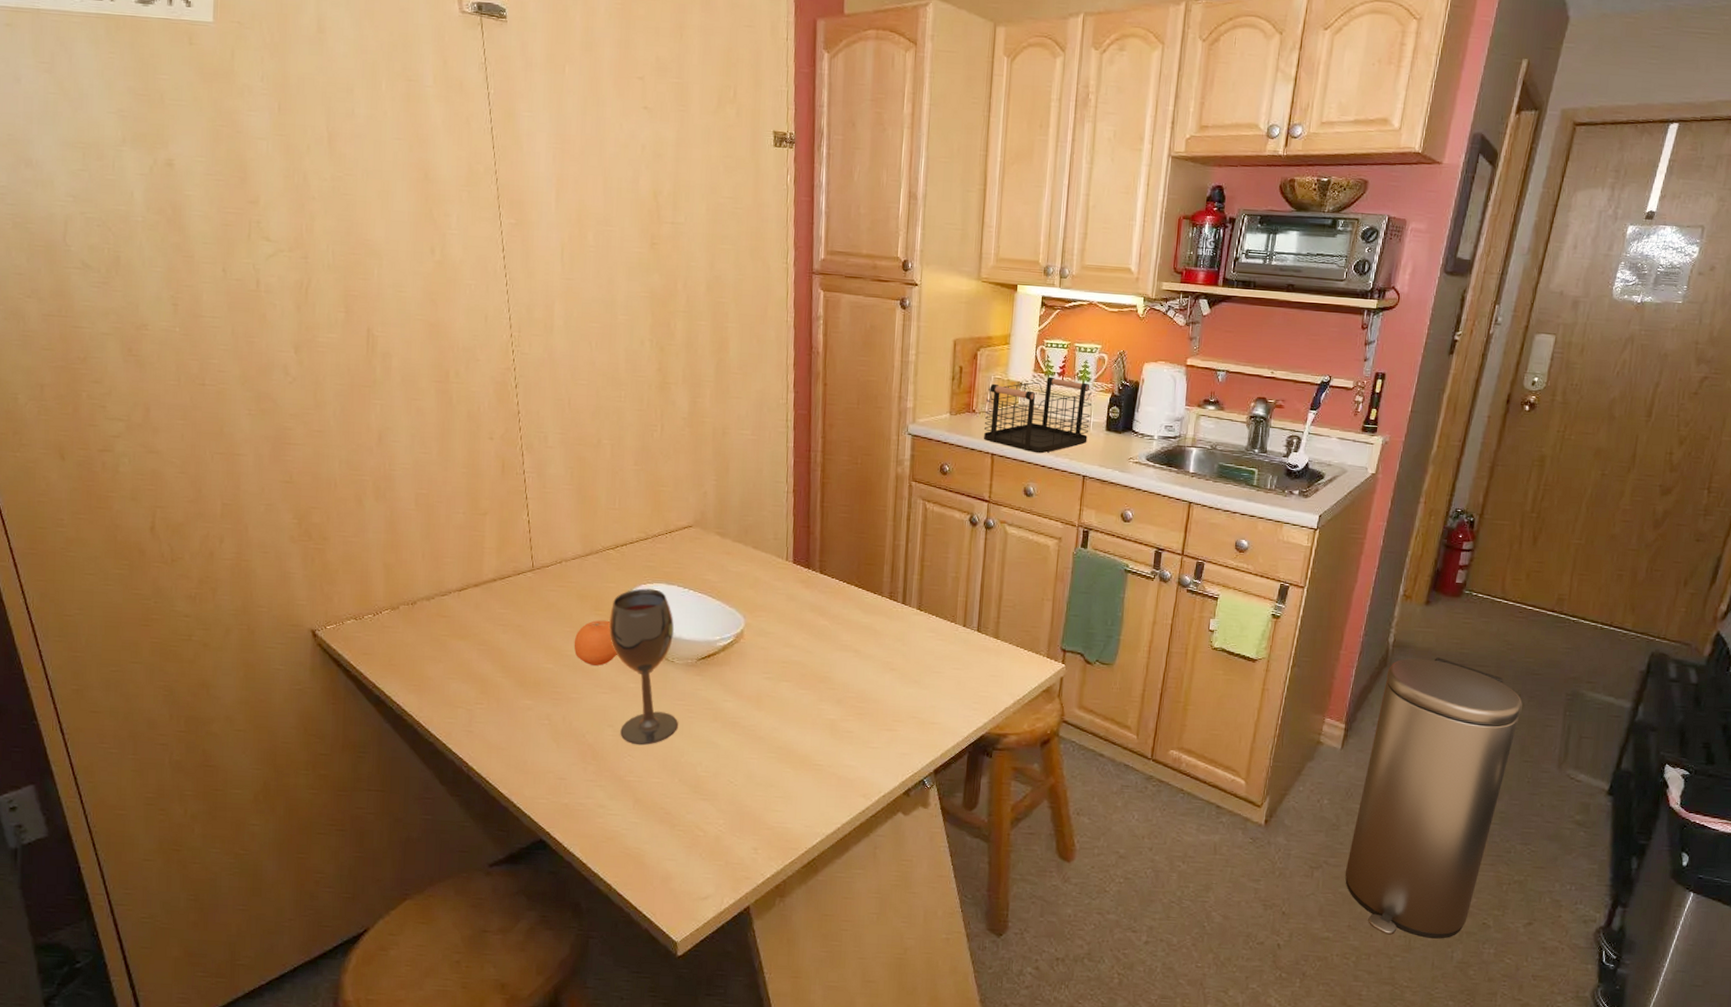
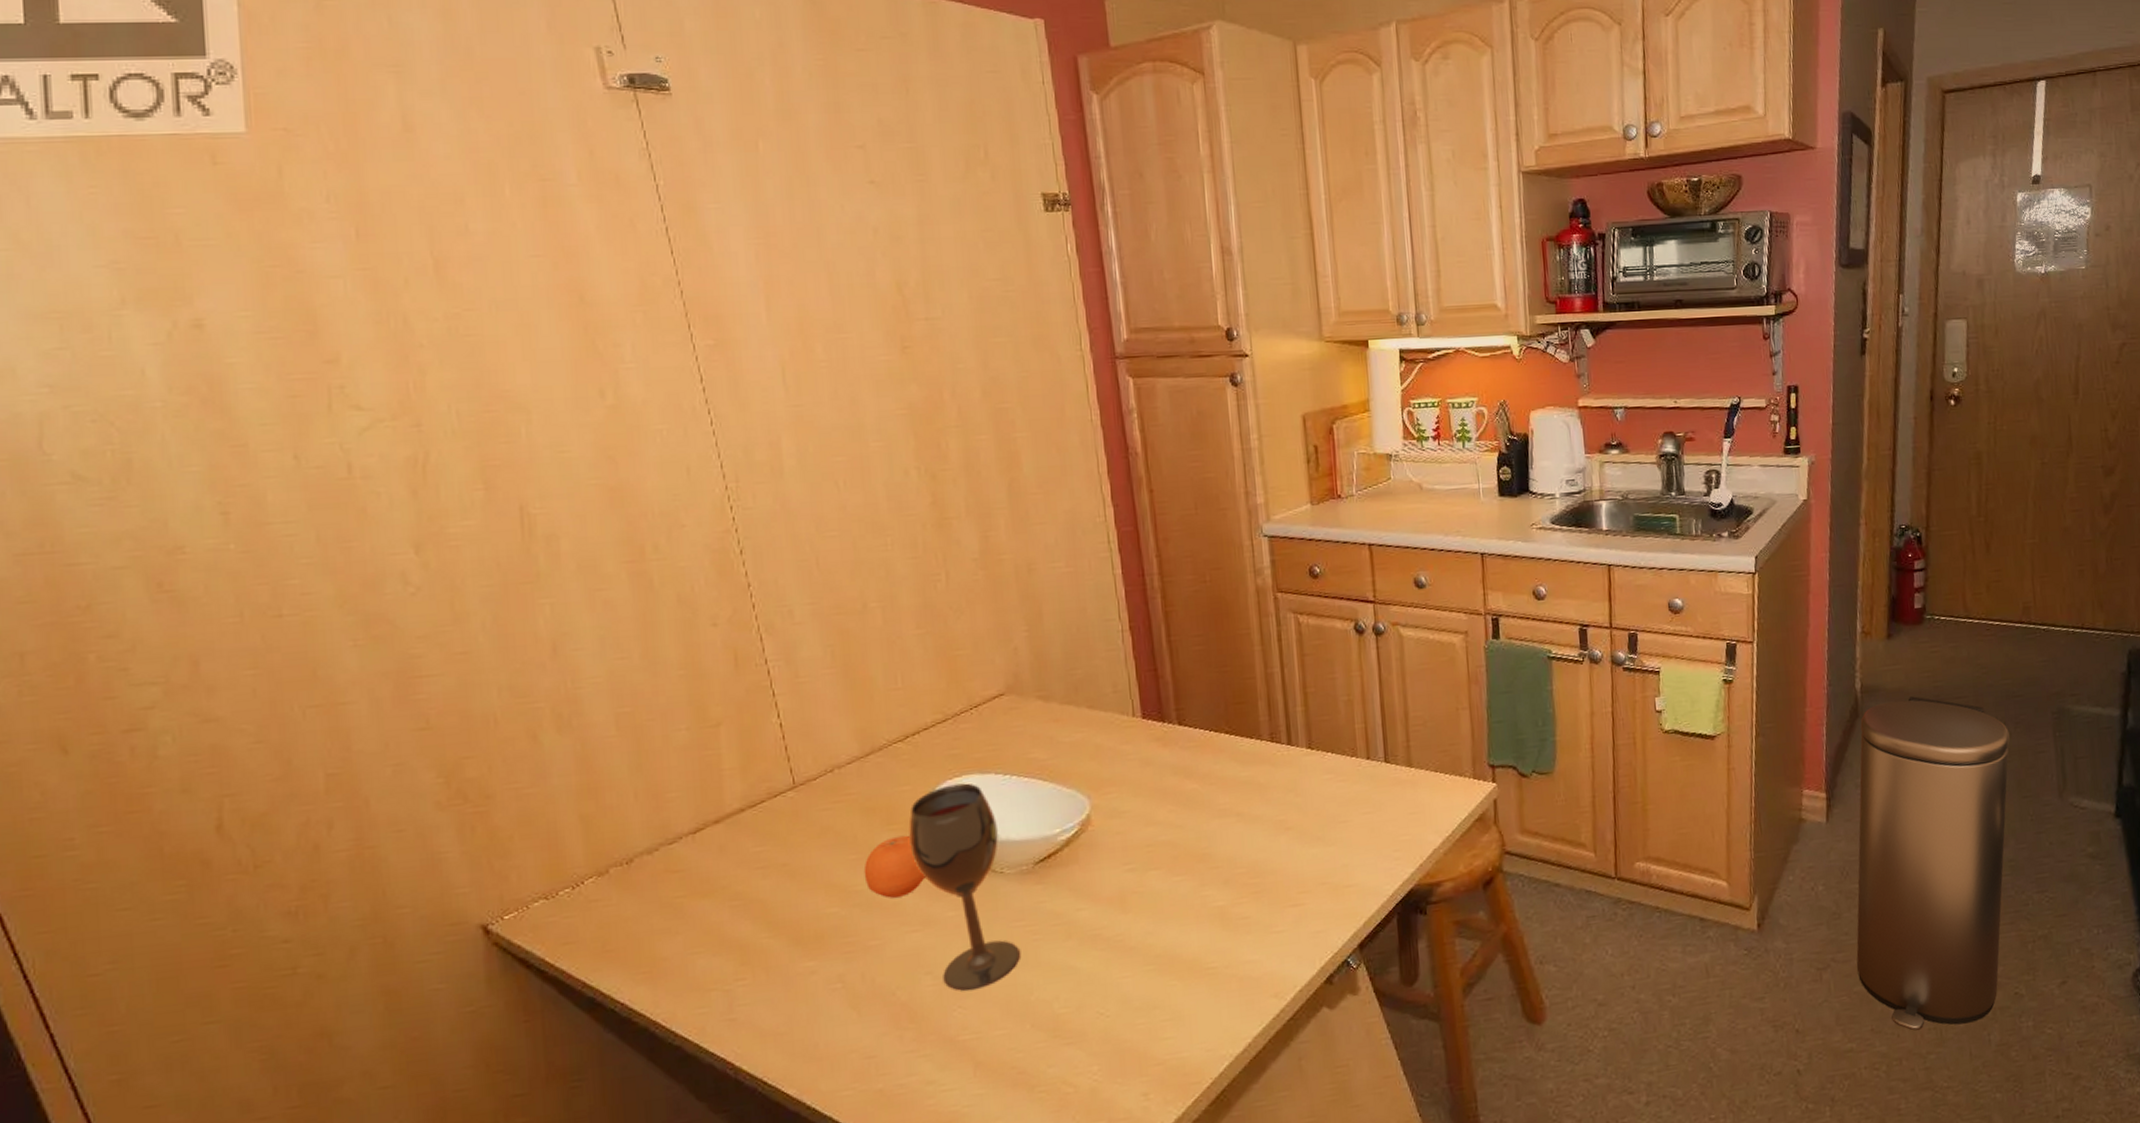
dish rack: present [984,376,1092,454] -> none [1353,442,1480,536]

